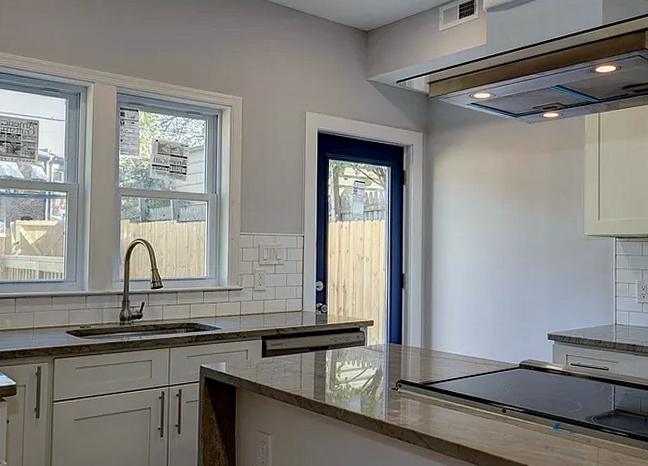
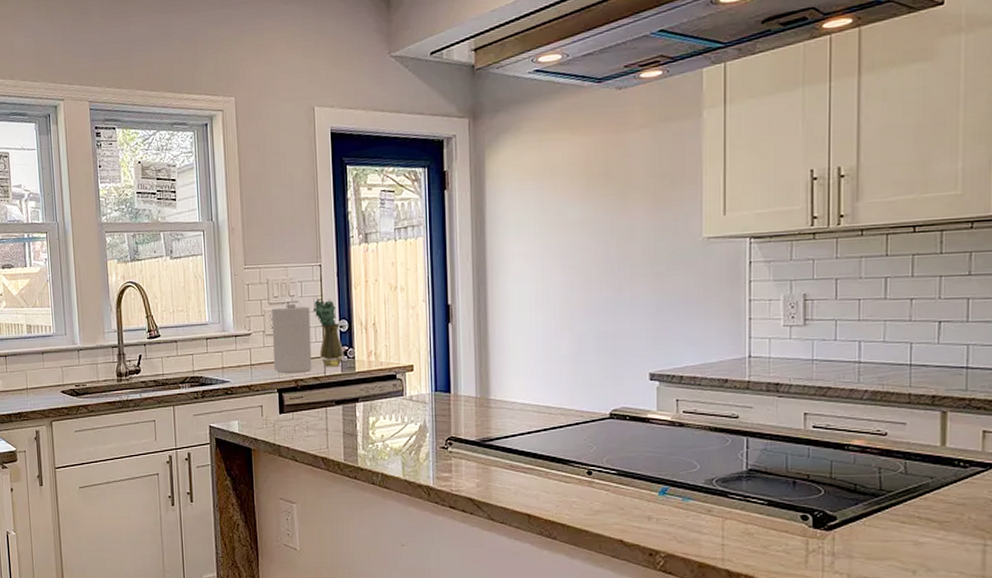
paper towel holder: none [259,265,293,323] -> present [271,303,312,373]
vase: none [295,261,318,320] -> present [312,297,343,367]

